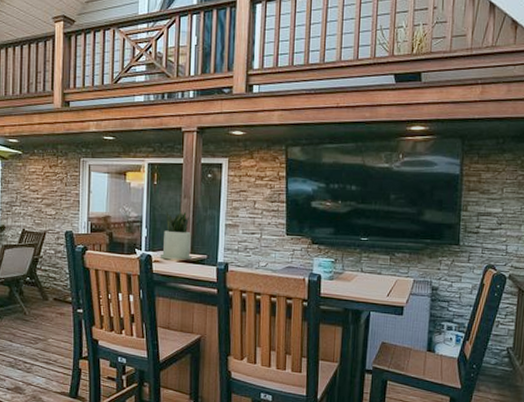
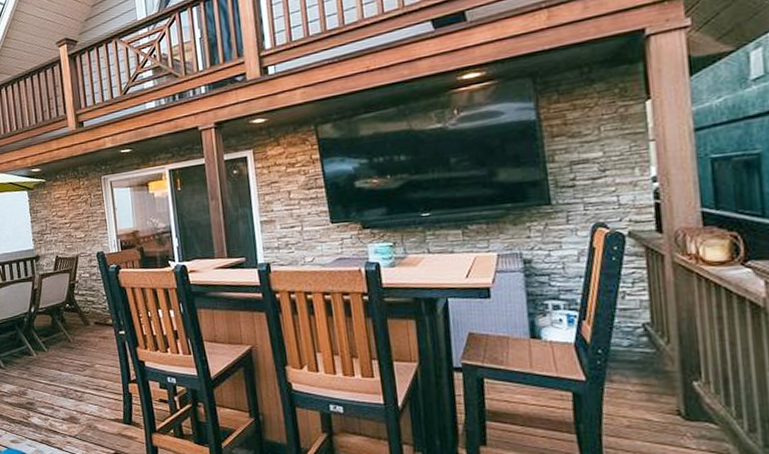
planter: present [160,210,193,261] -> none [194,213,230,268]

